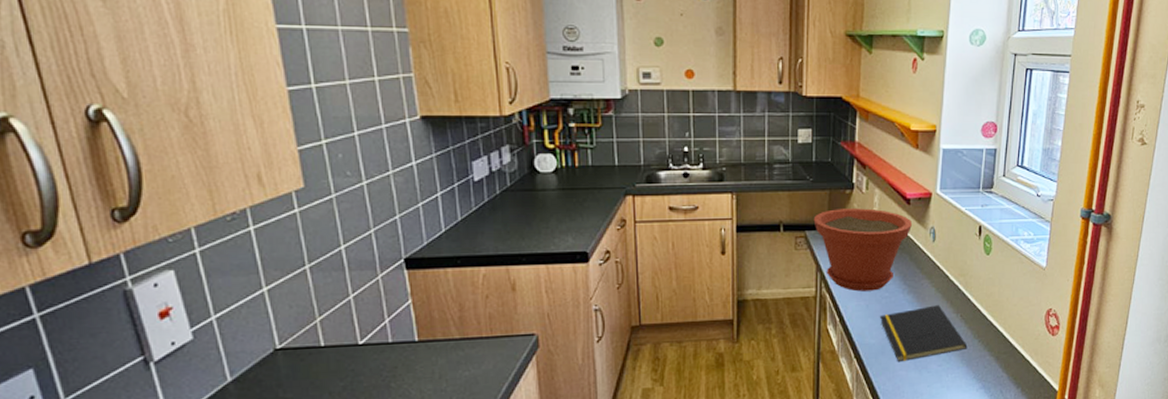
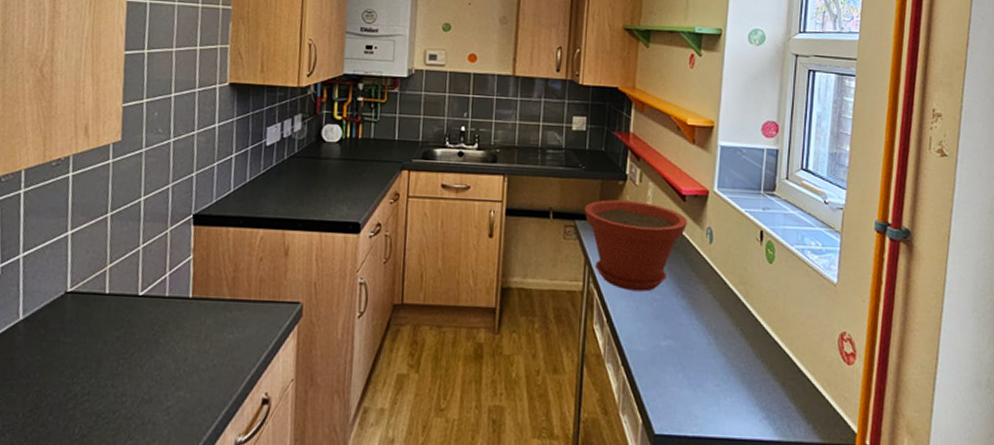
notepad: present [879,305,968,363] -> none [650,314,749,377]

